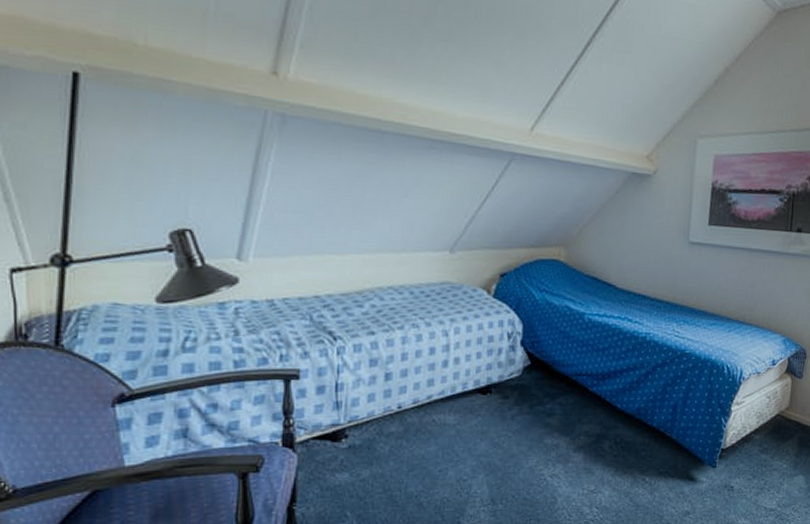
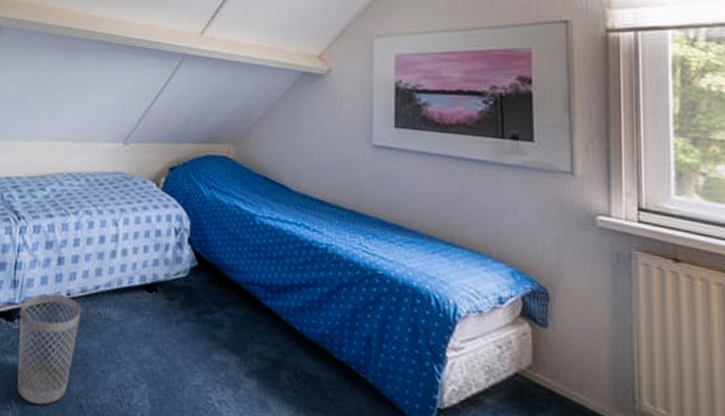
wastebasket: none [346,410,415,511] -> present [17,293,82,405]

